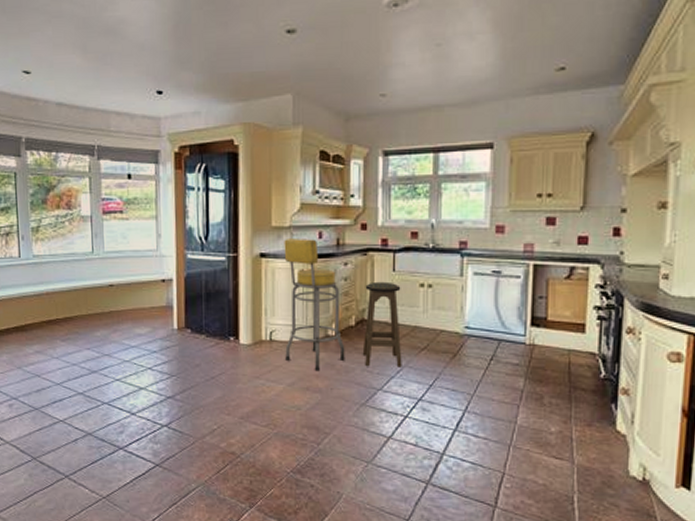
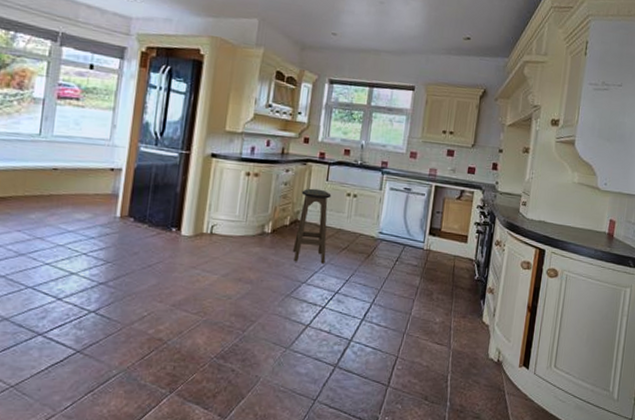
bar stool: present [284,237,345,372] -> none [223,142,279,264]

